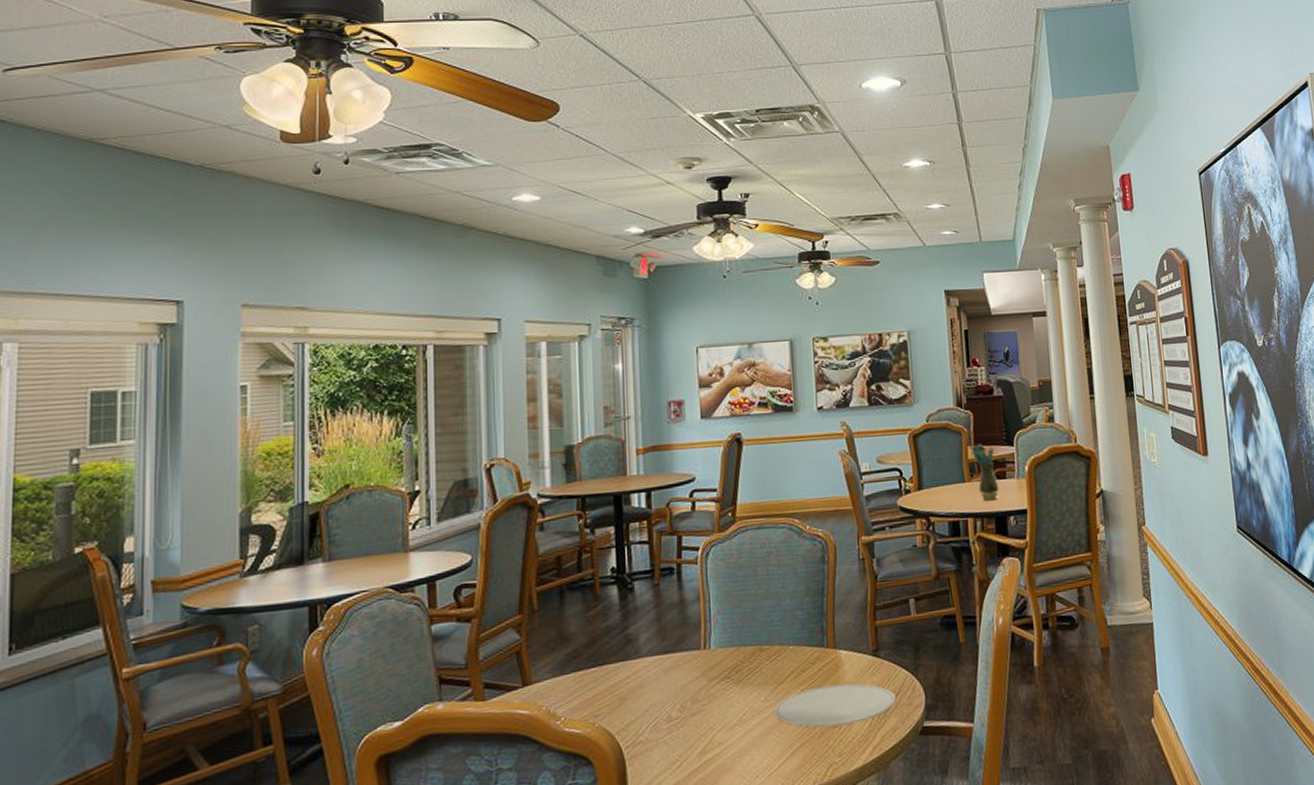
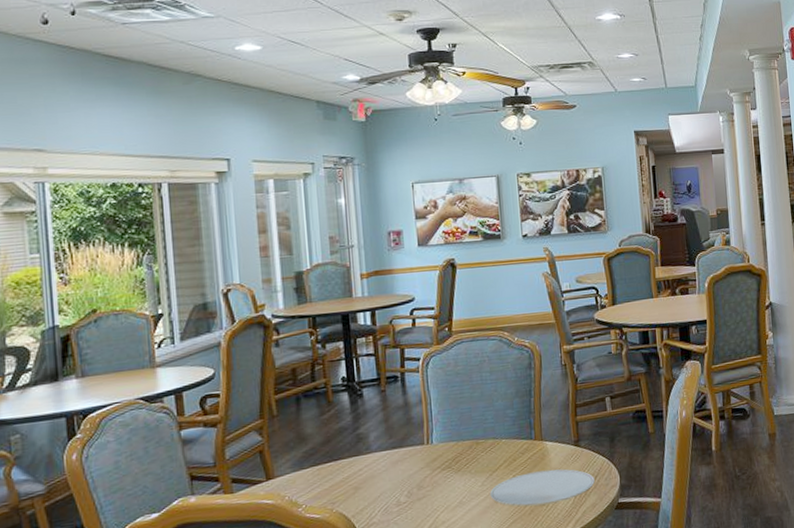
vase: present [970,442,999,501] -> none [657,263,683,314]

